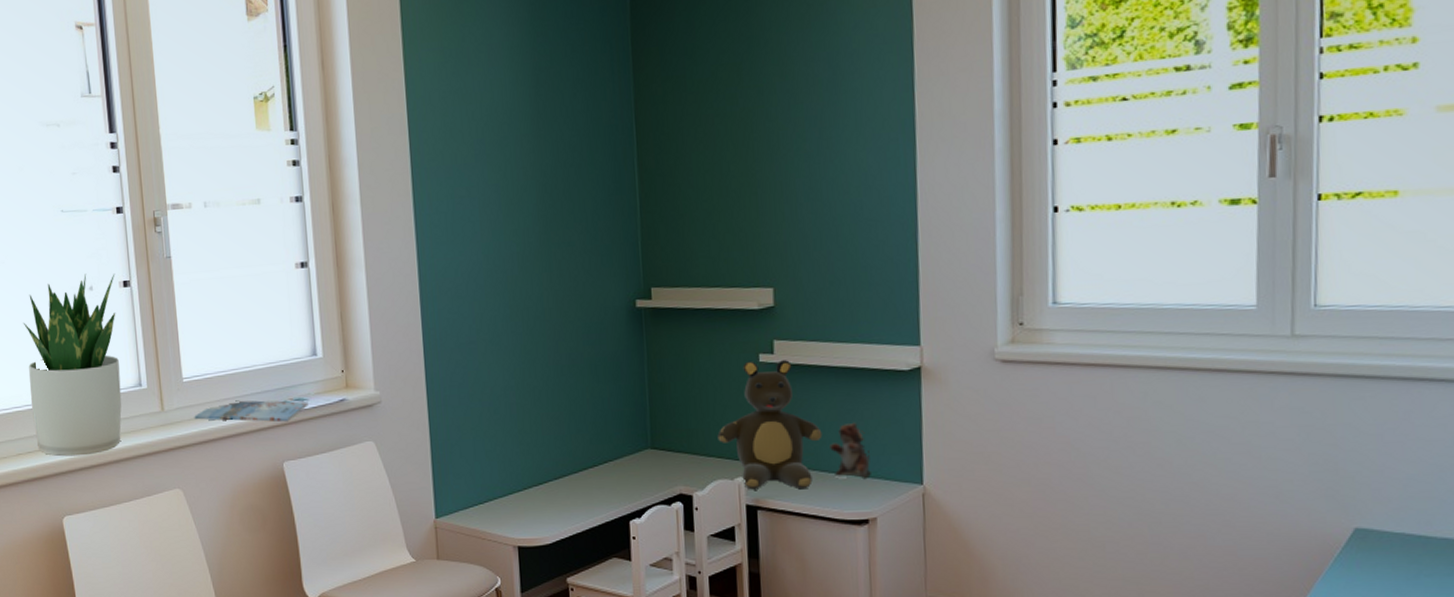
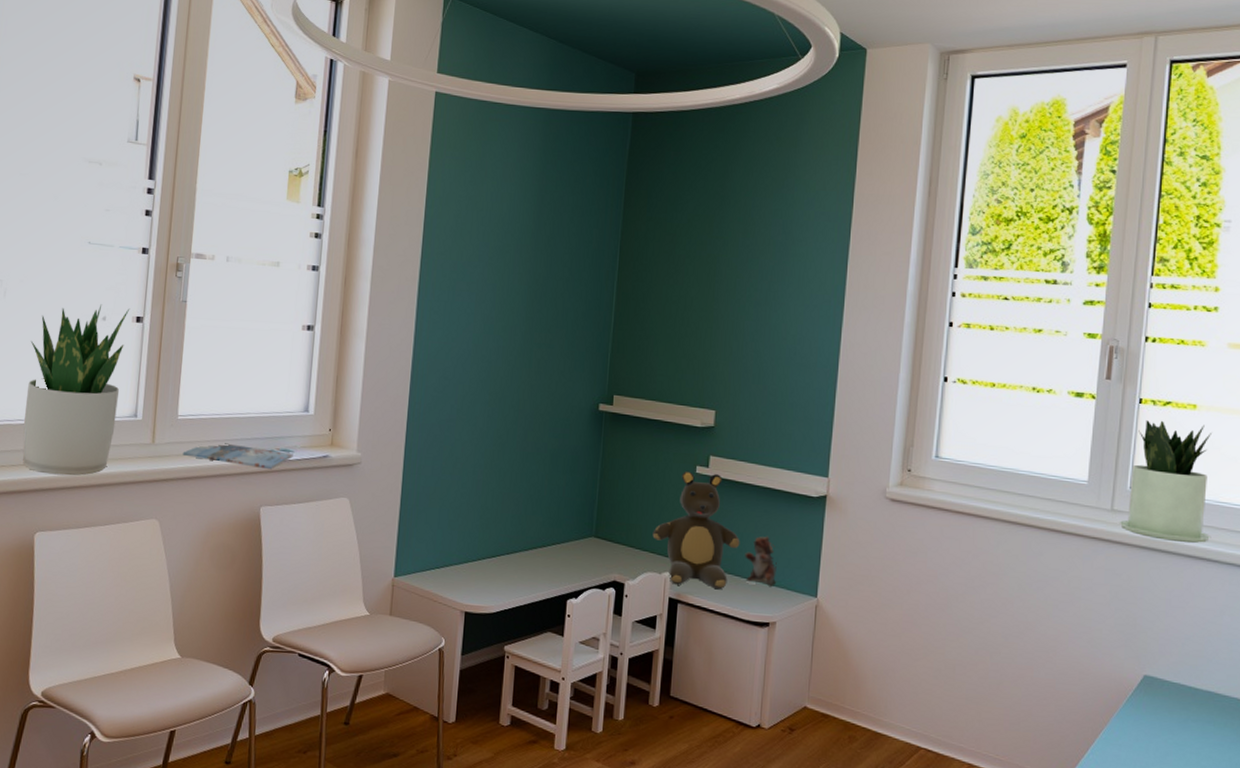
planter: none [1303,213,1433,364] -> present [1119,420,1211,544]

